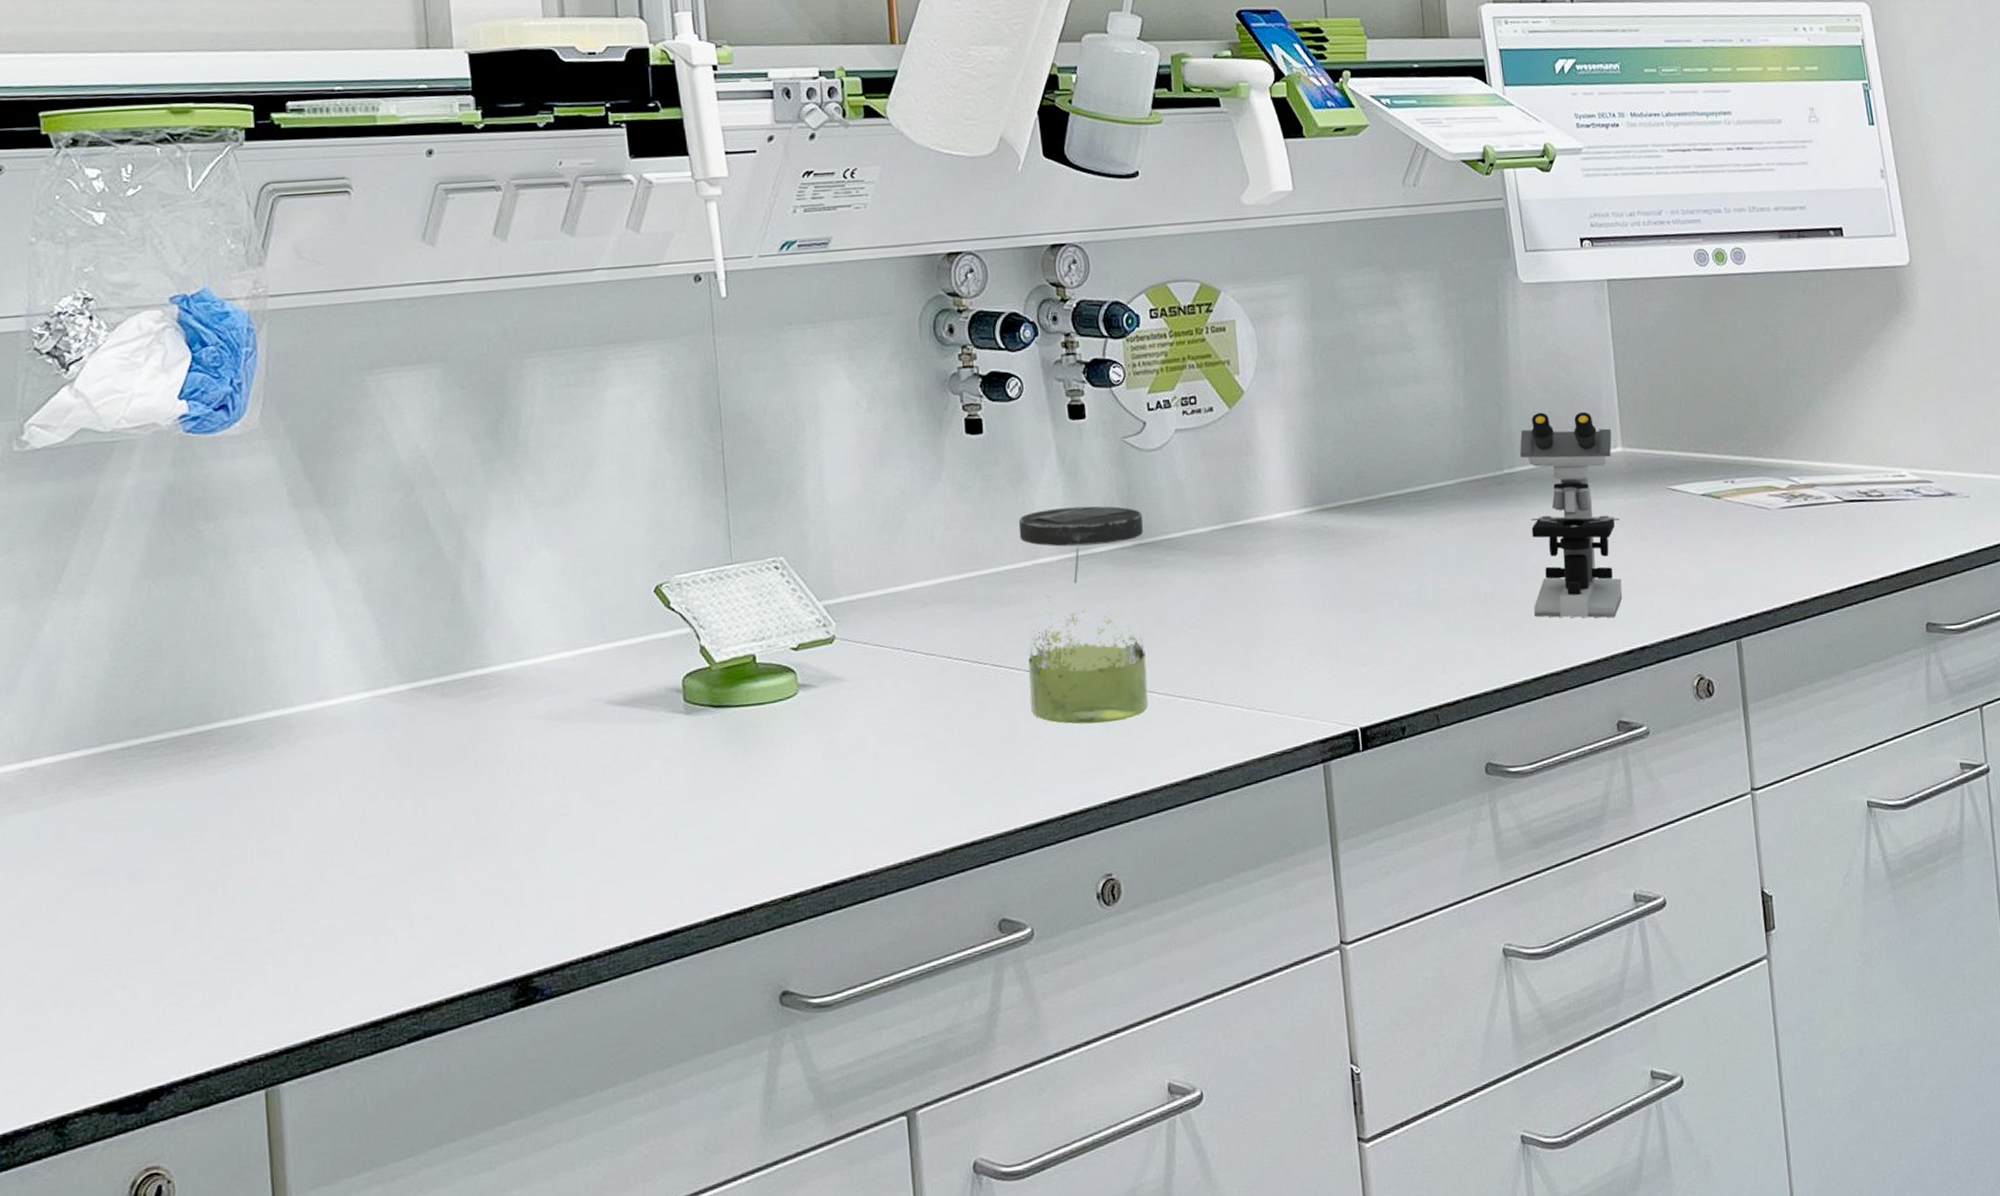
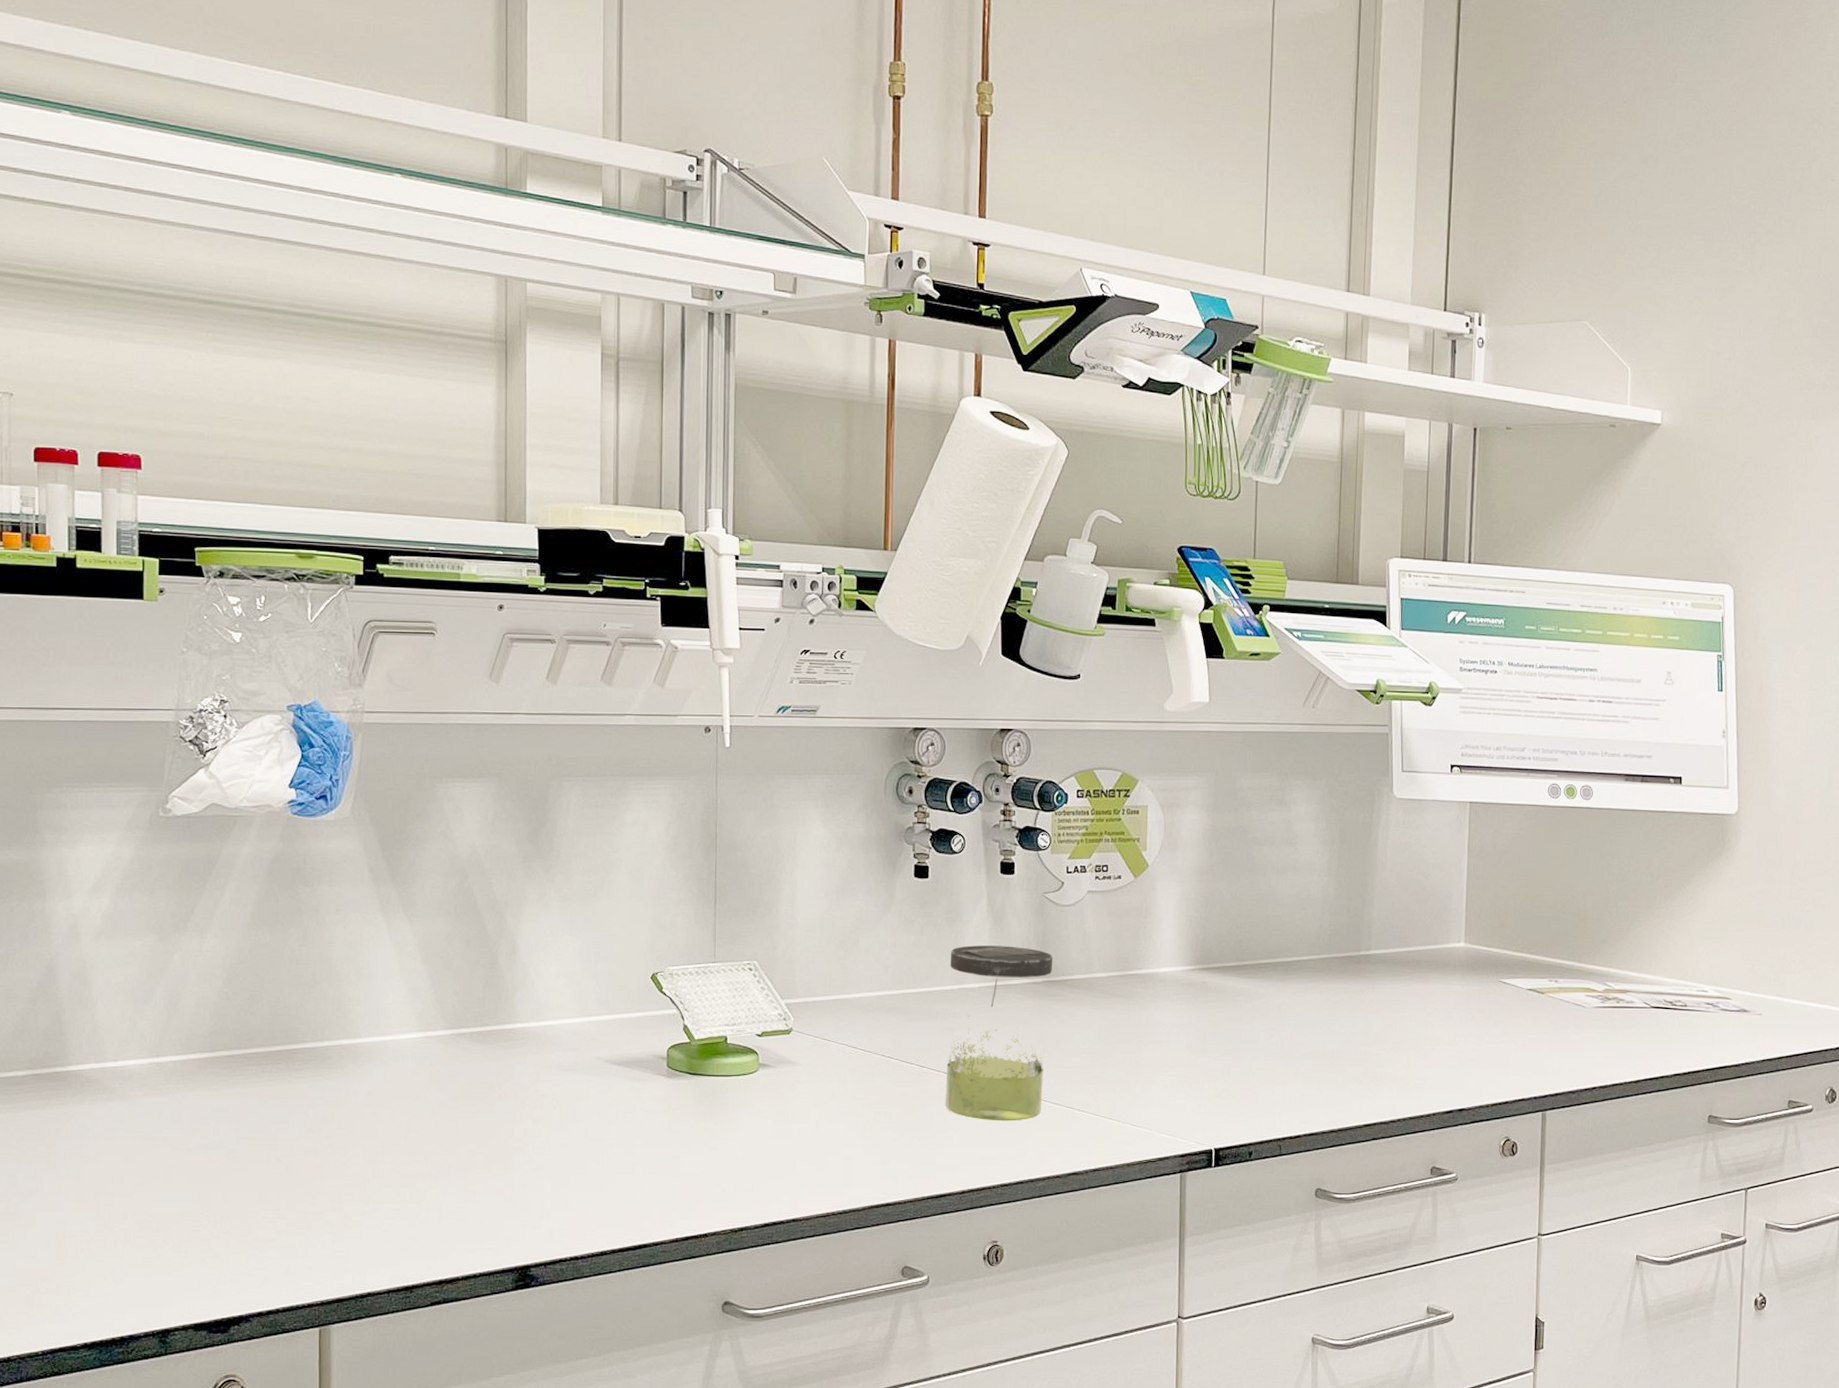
microscope: present [1520,411,1623,618] -> none [1372,907,1457,1083]

